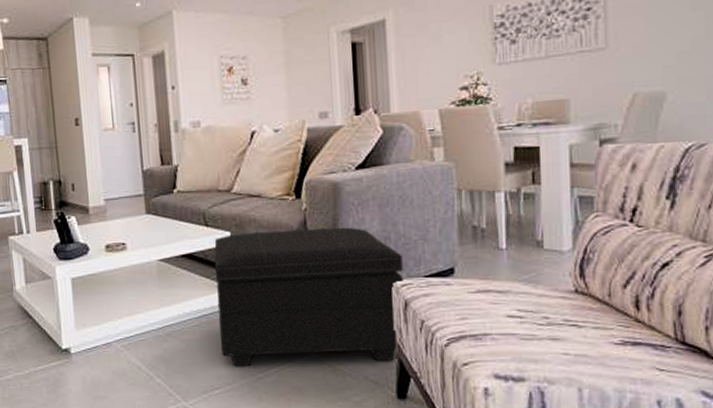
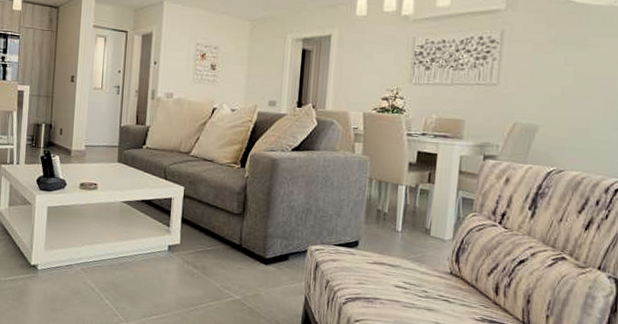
footstool: present [214,227,404,367] -> none [162,189,319,310]

